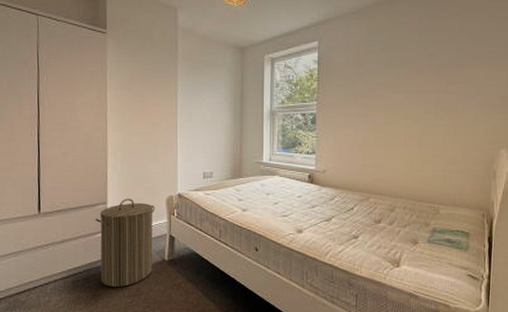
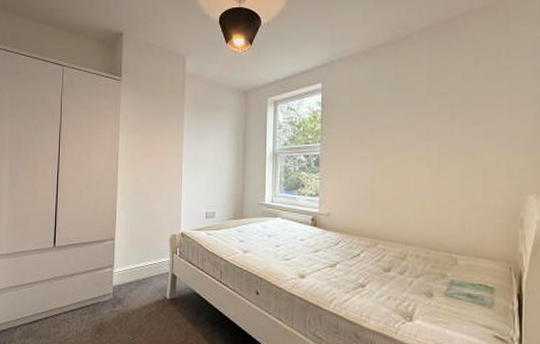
laundry hamper: present [95,198,155,287] -> none [103,235,158,323]

